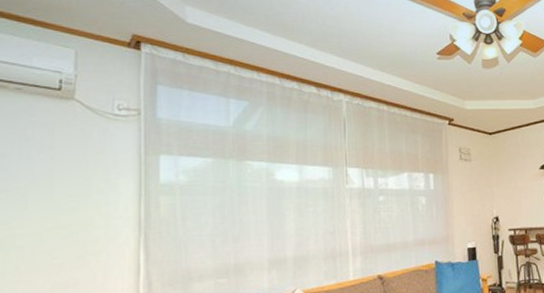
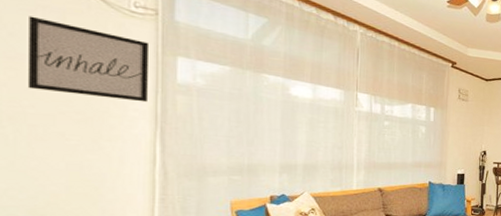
wall art: none [16,134,133,209] -> present [27,16,150,103]

